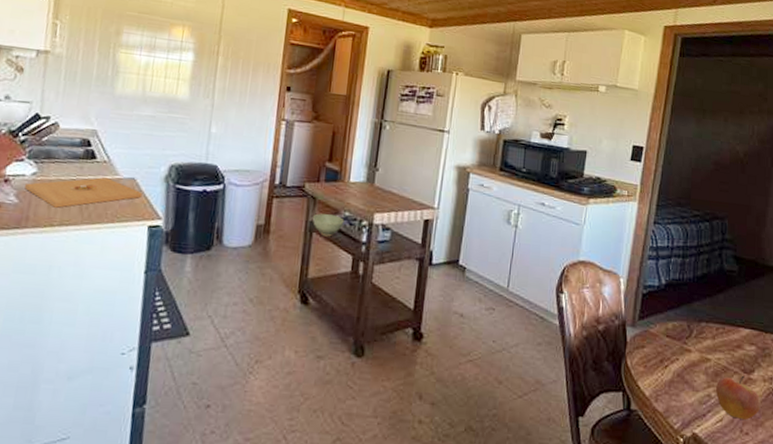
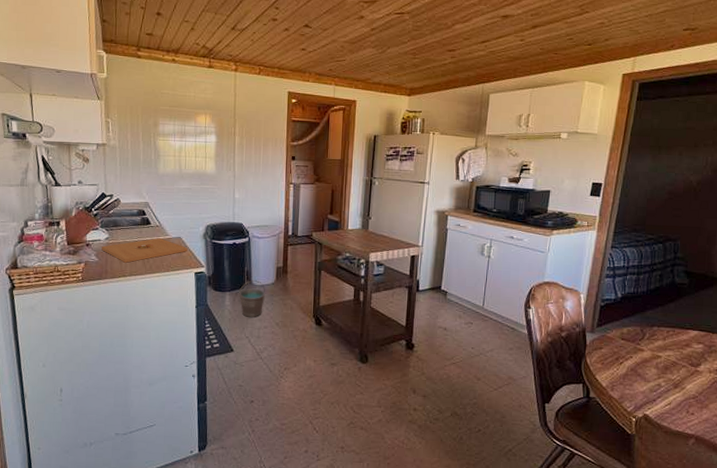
bucket: none [203,240,239,291] -> present [239,280,265,318]
bowl: present [312,213,344,237] -> none [320,256,346,274]
fruit: present [716,375,761,420] -> none [665,368,706,403]

